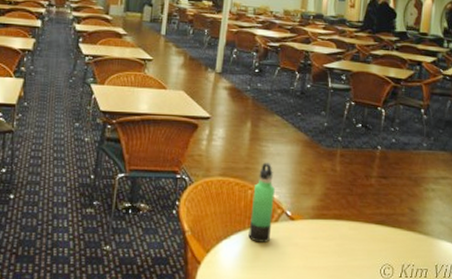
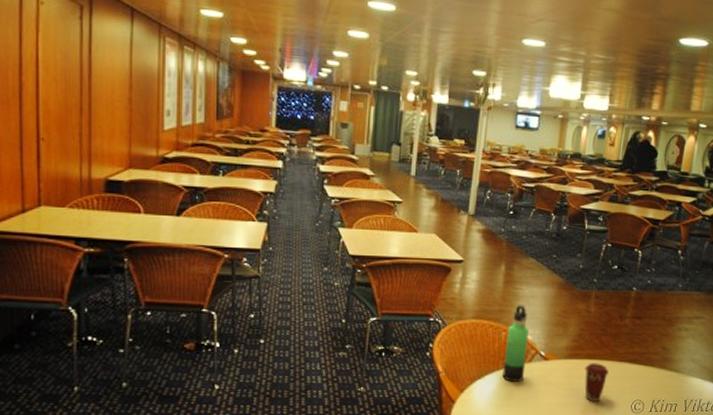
coffee cup: none [331,223,357,266] -> present [584,362,610,402]

